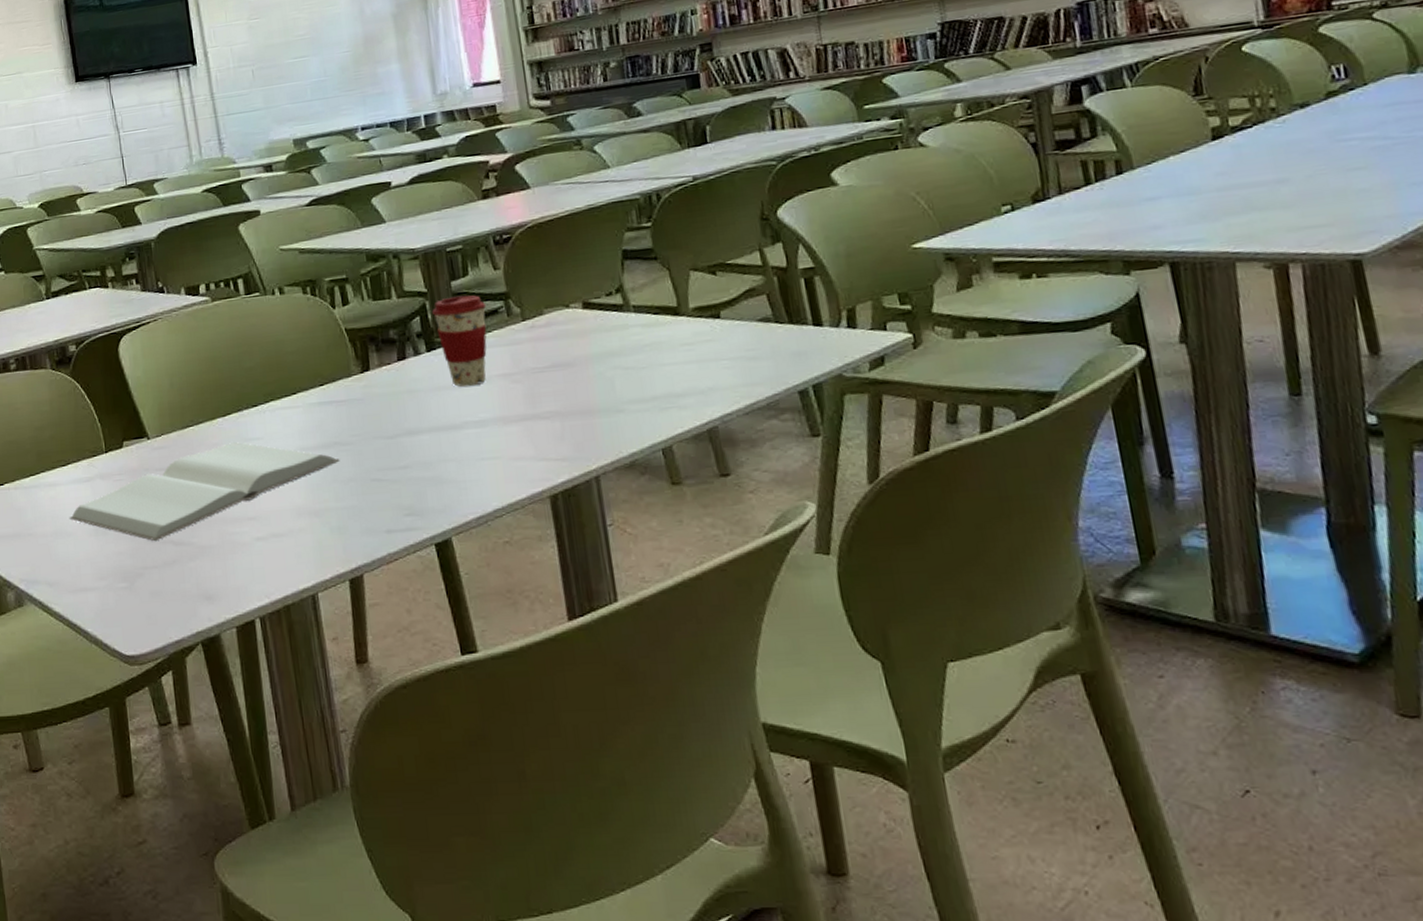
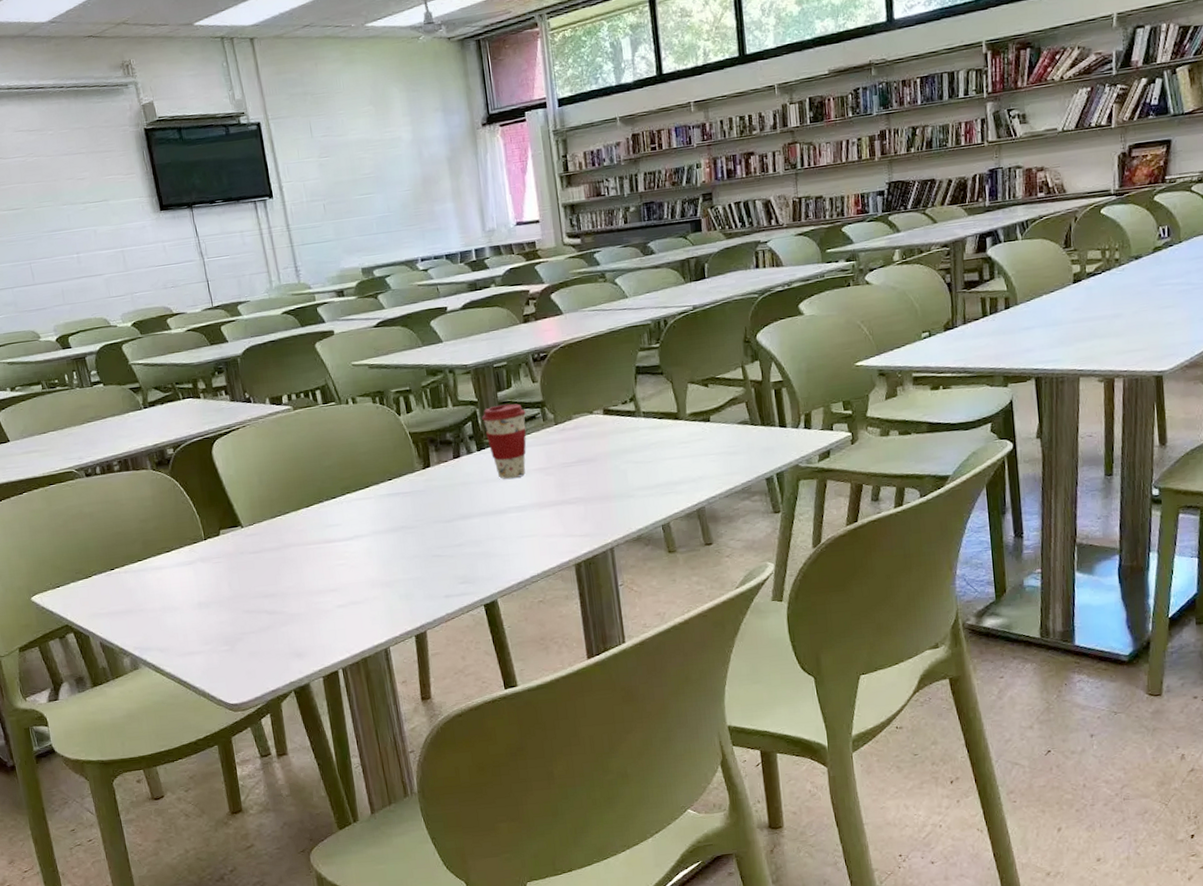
book: present [69,441,340,542] -> none [175,527,406,612]

